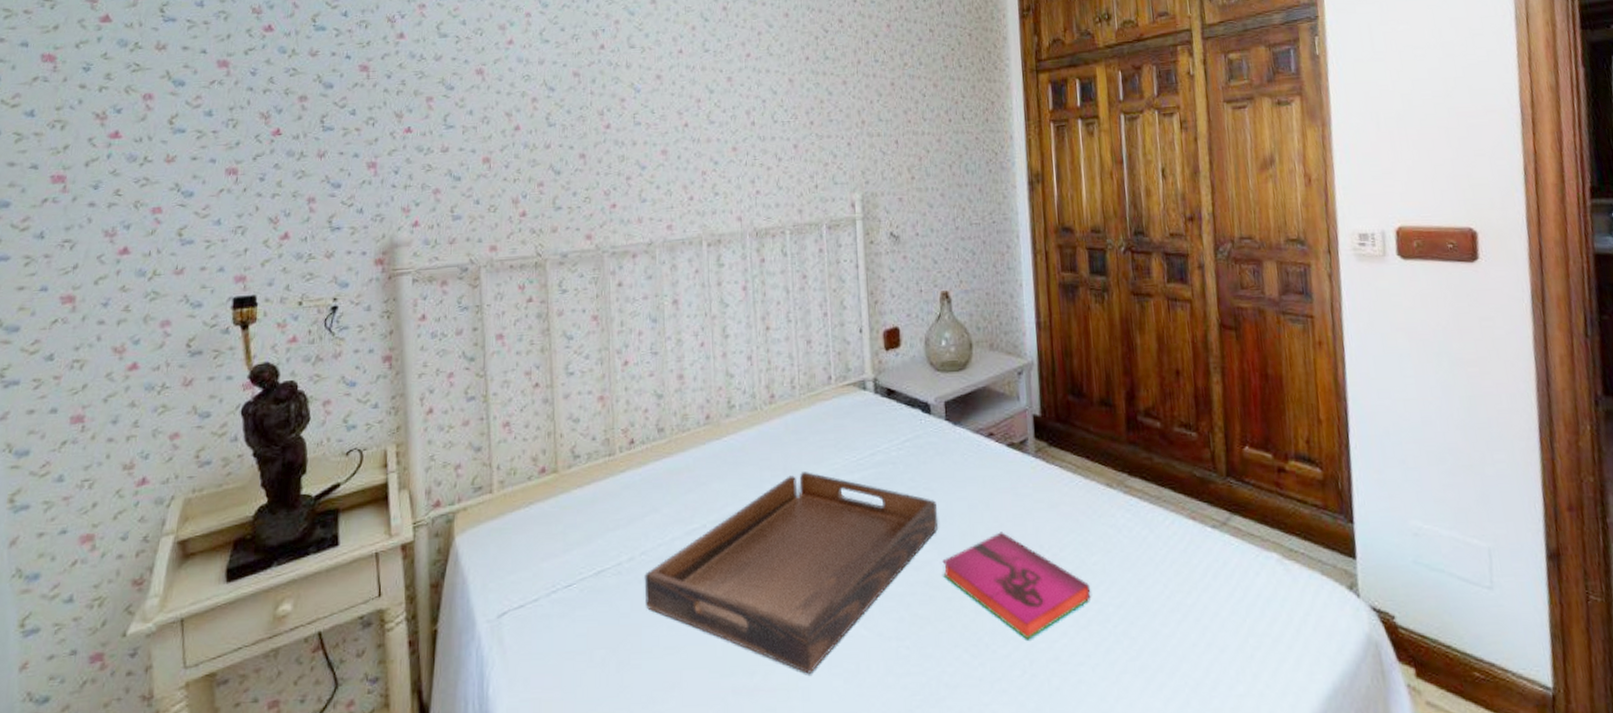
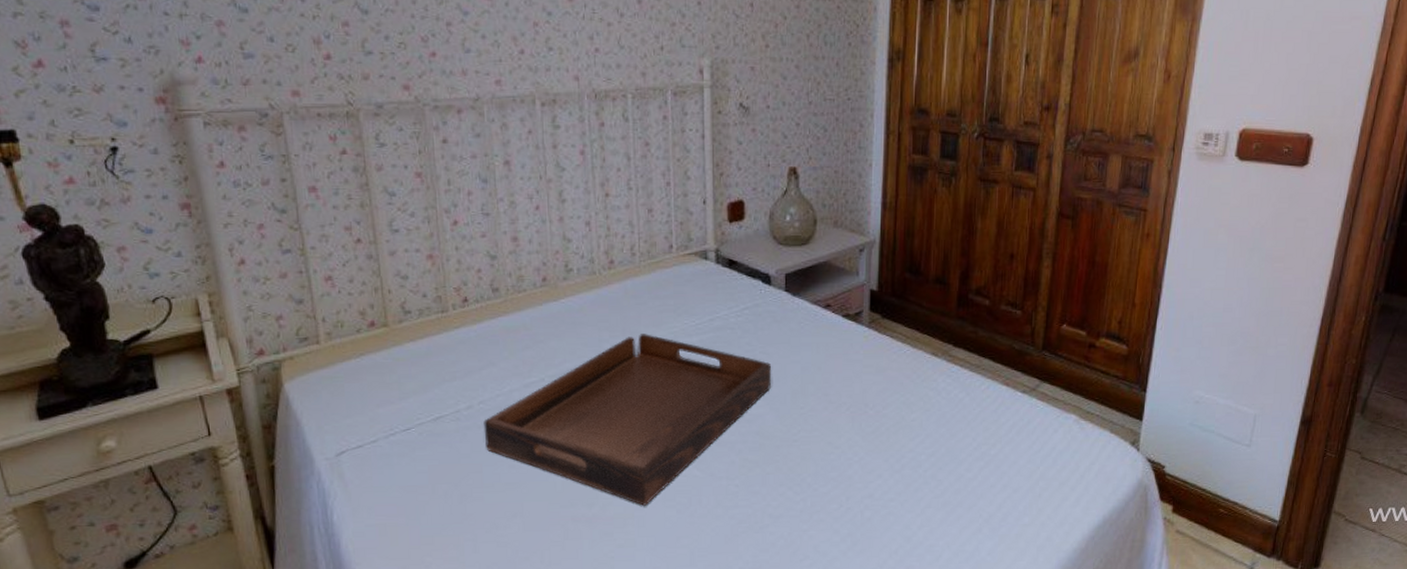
hardback book: present [942,532,1091,640] -> none [773,391,907,481]

